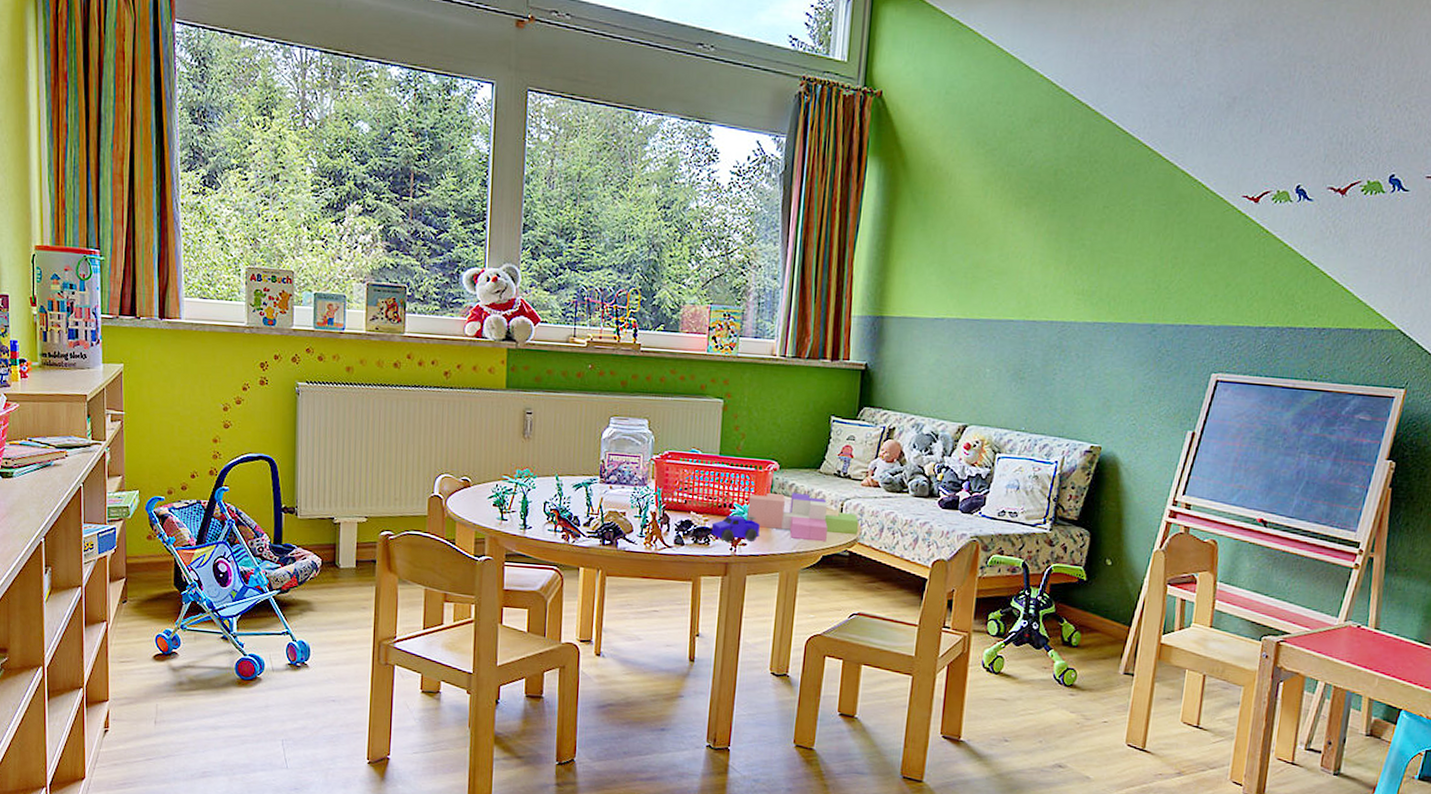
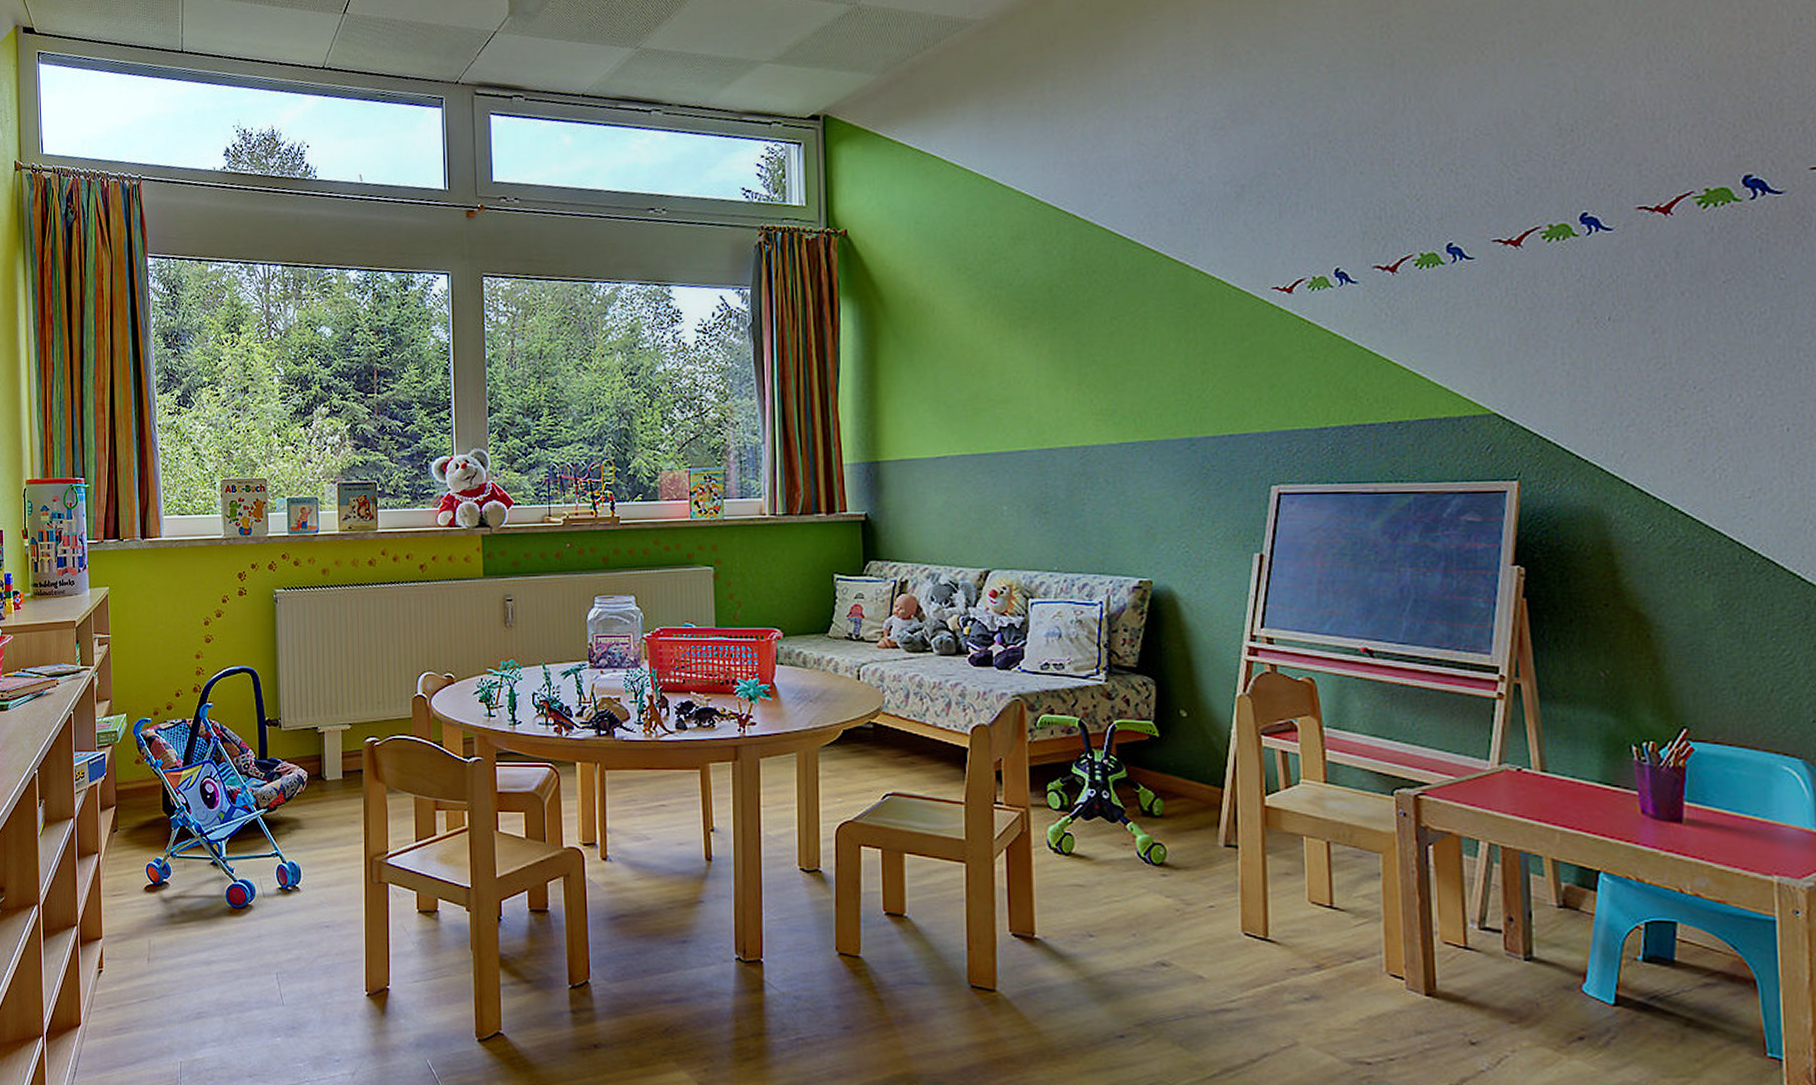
toy truck: present [711,515,760,542] -> none [715,691,769,722]
toy blocks: present [747,492,859,542] -> none [752,662,881,715]

